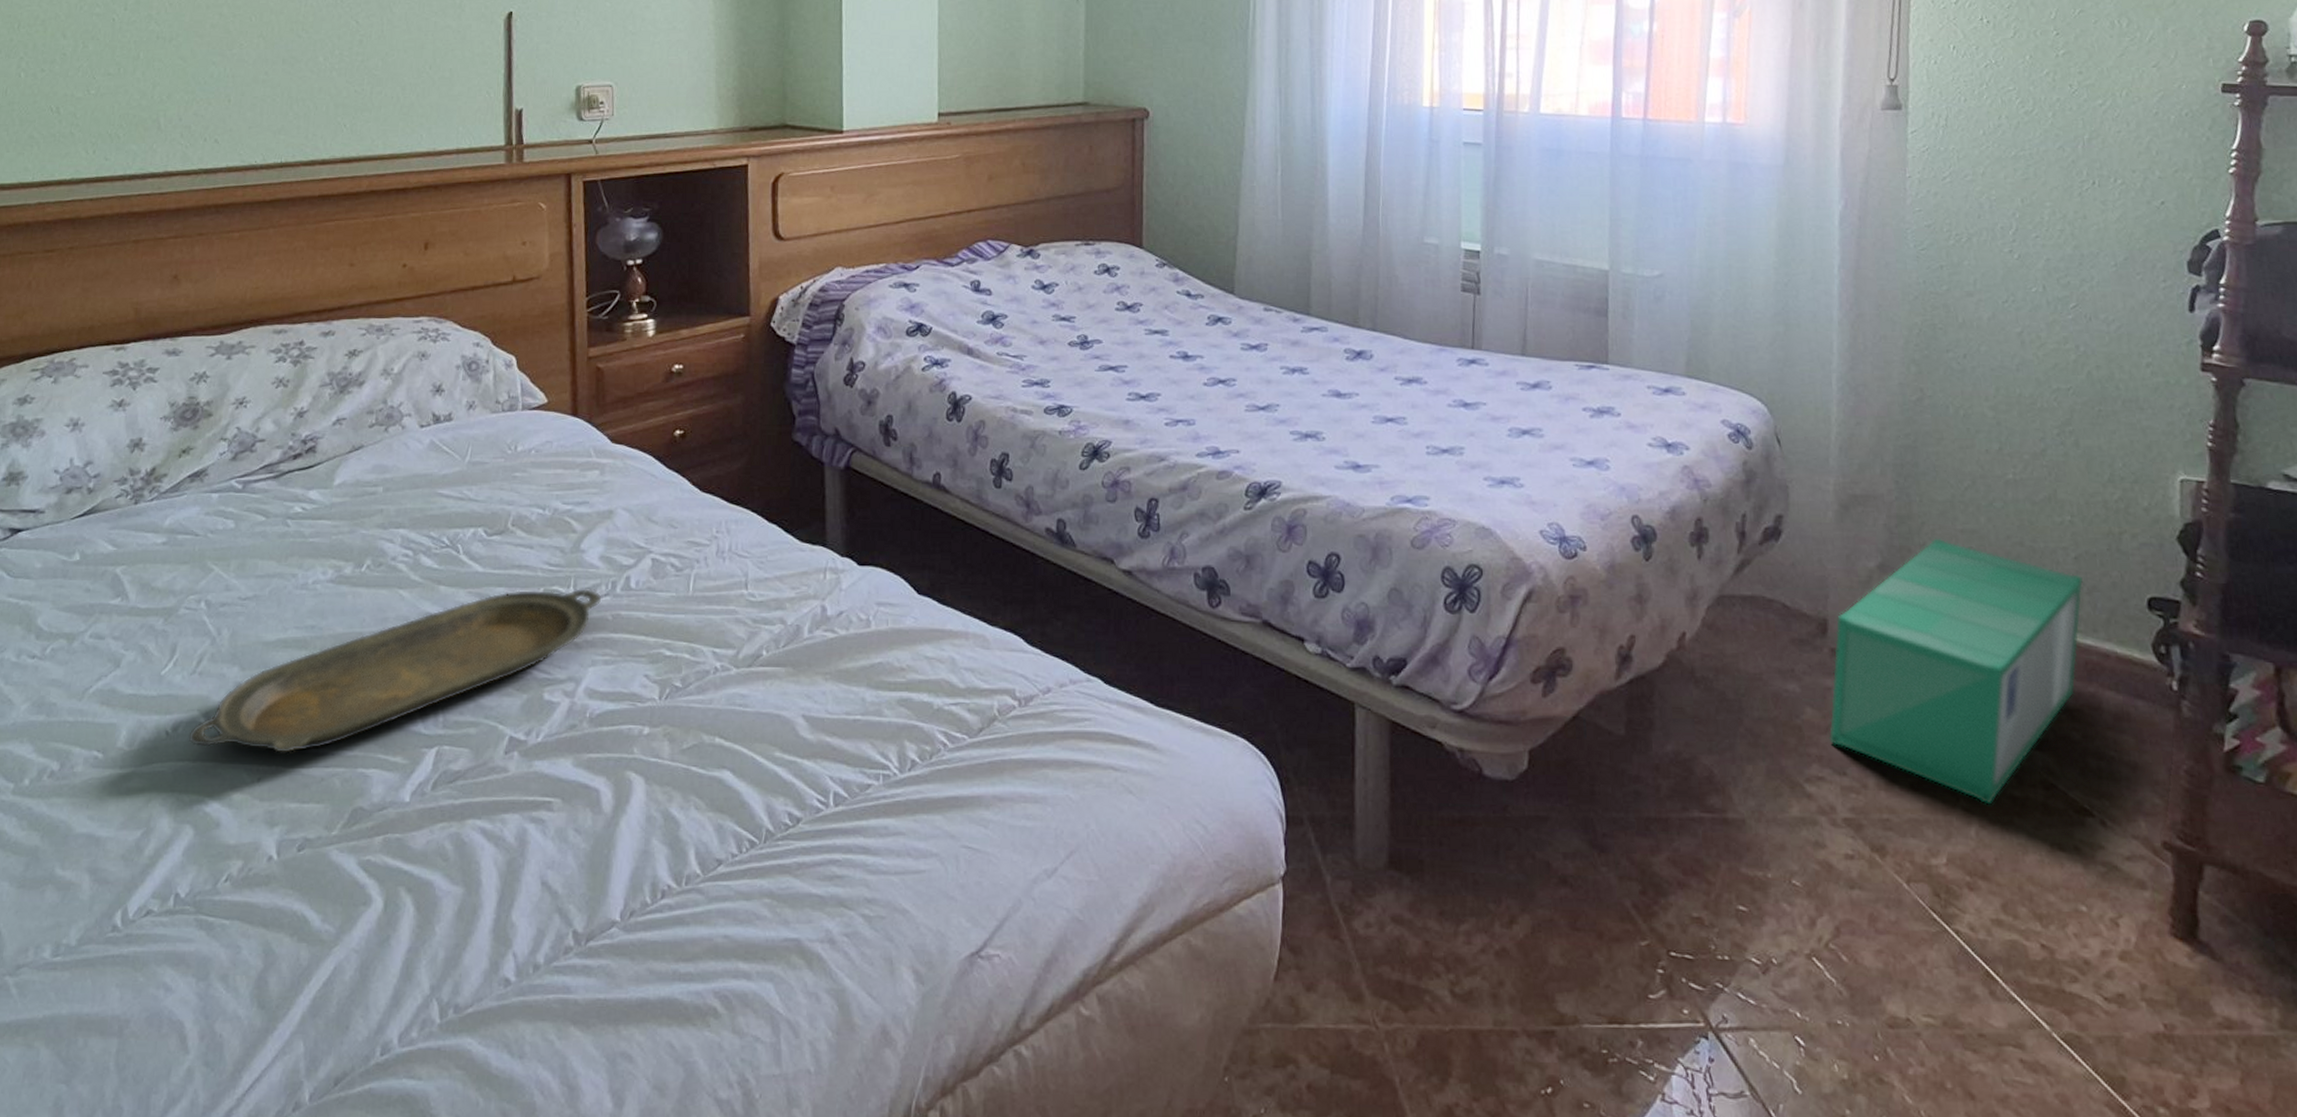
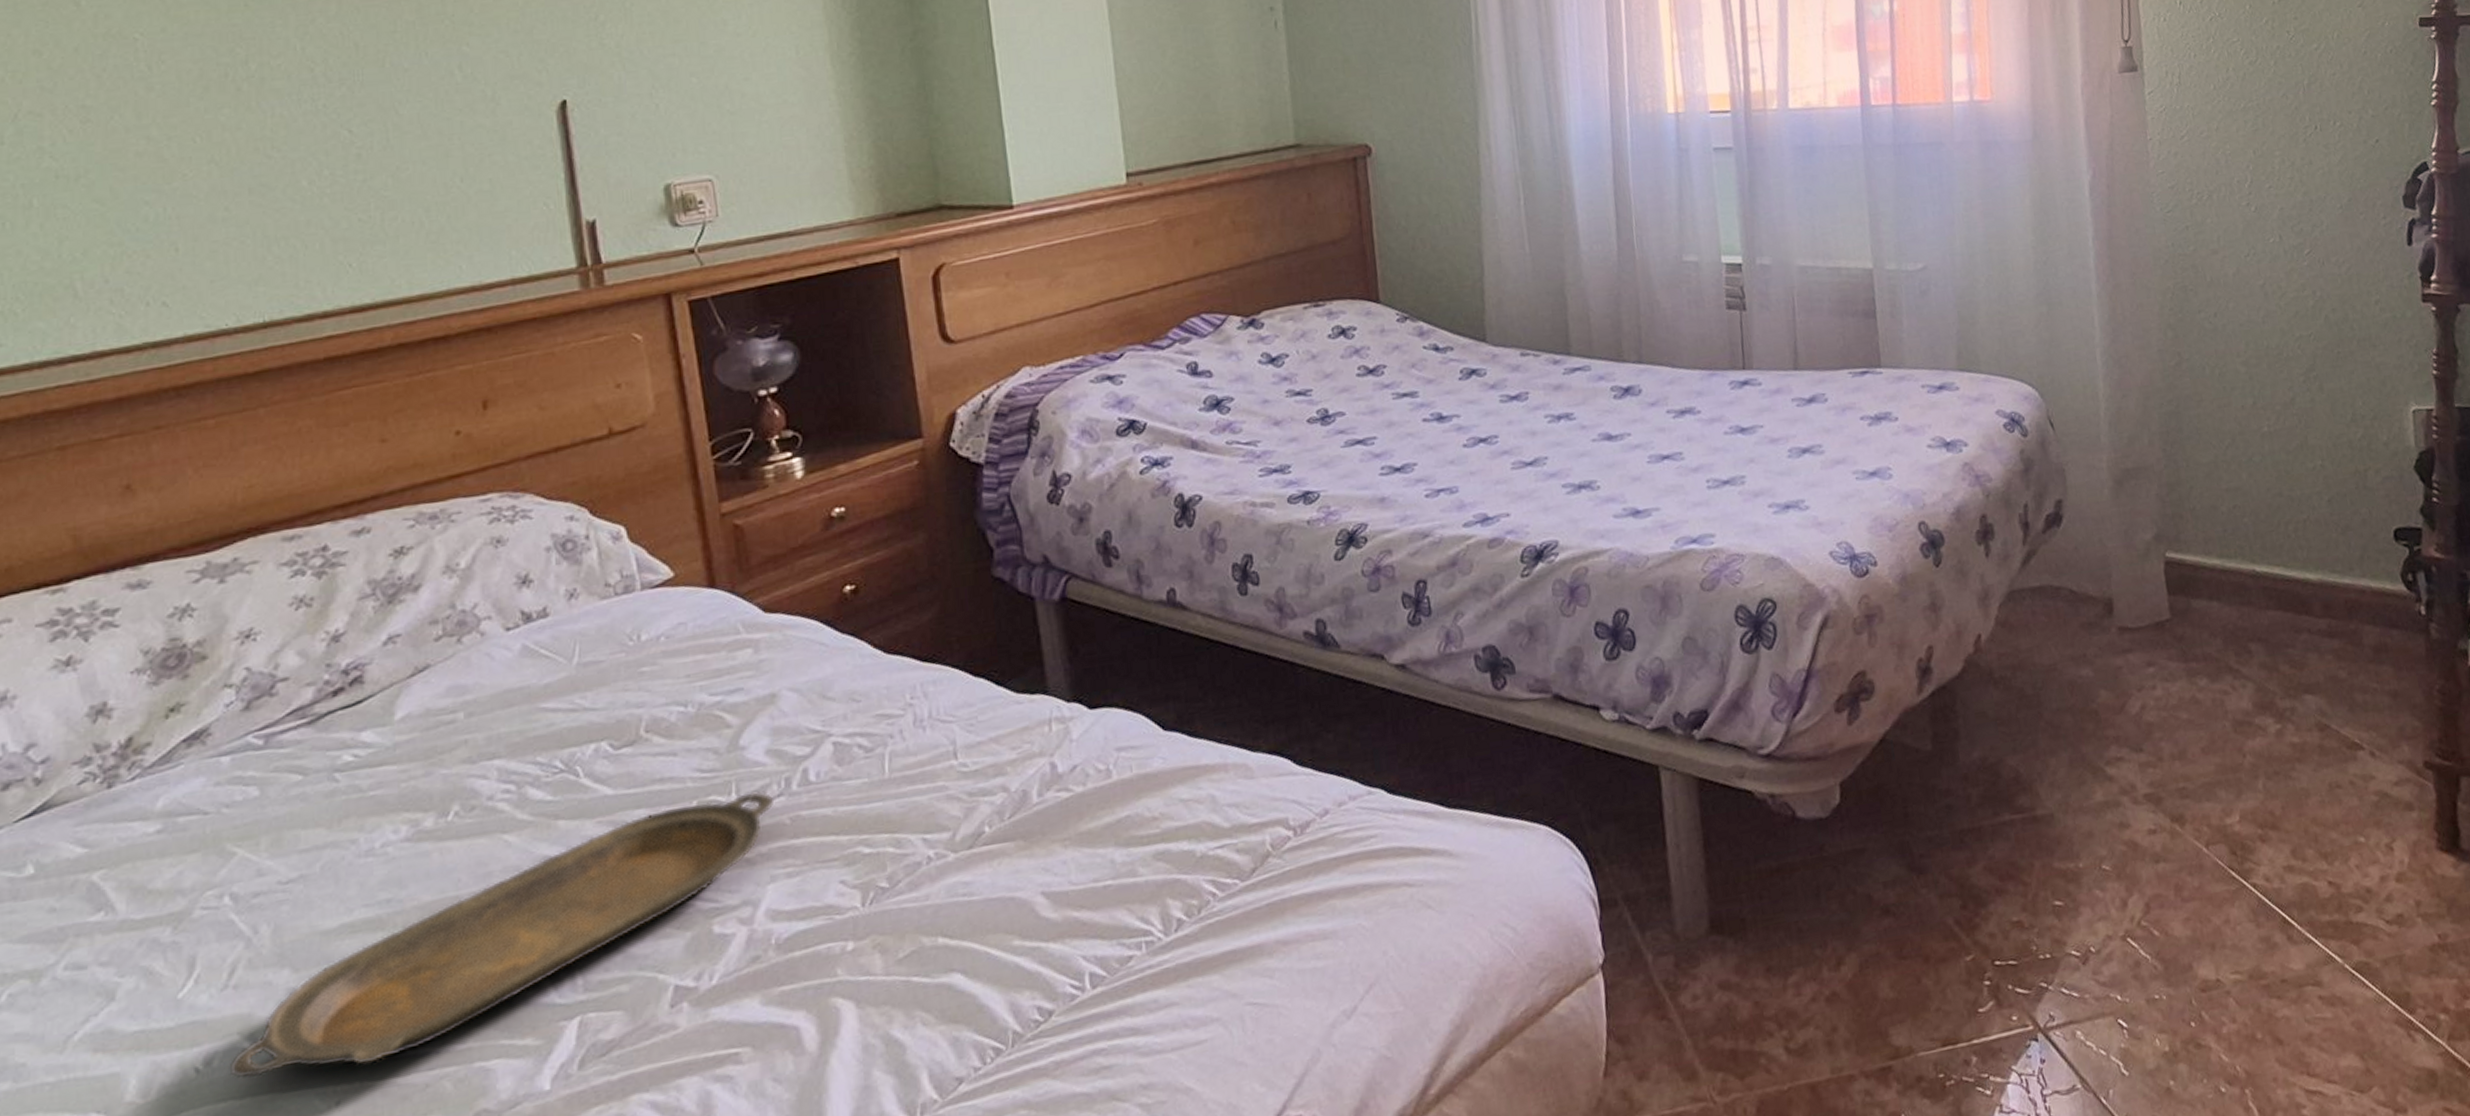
storage bin: present [1828,538,2084,805] -> none [2120,500,2339,756]

